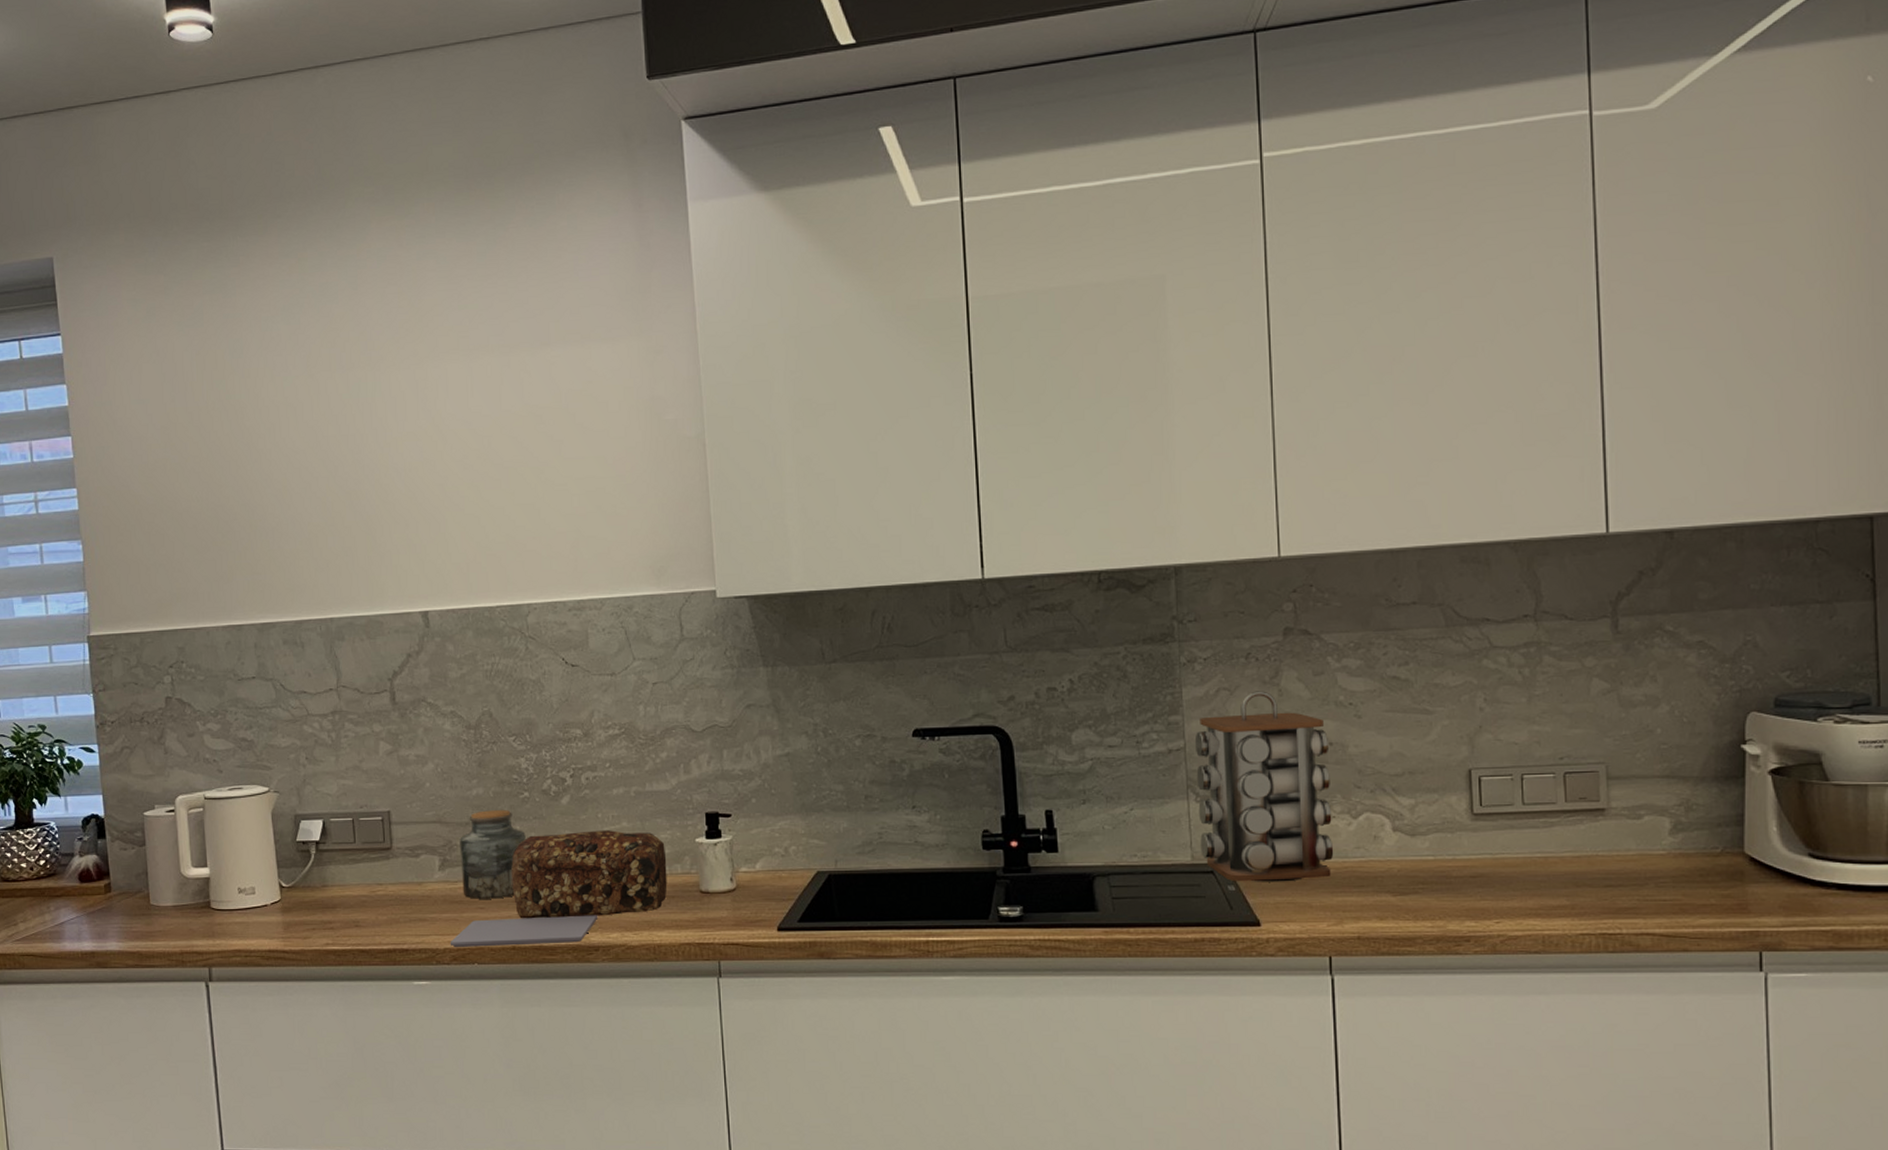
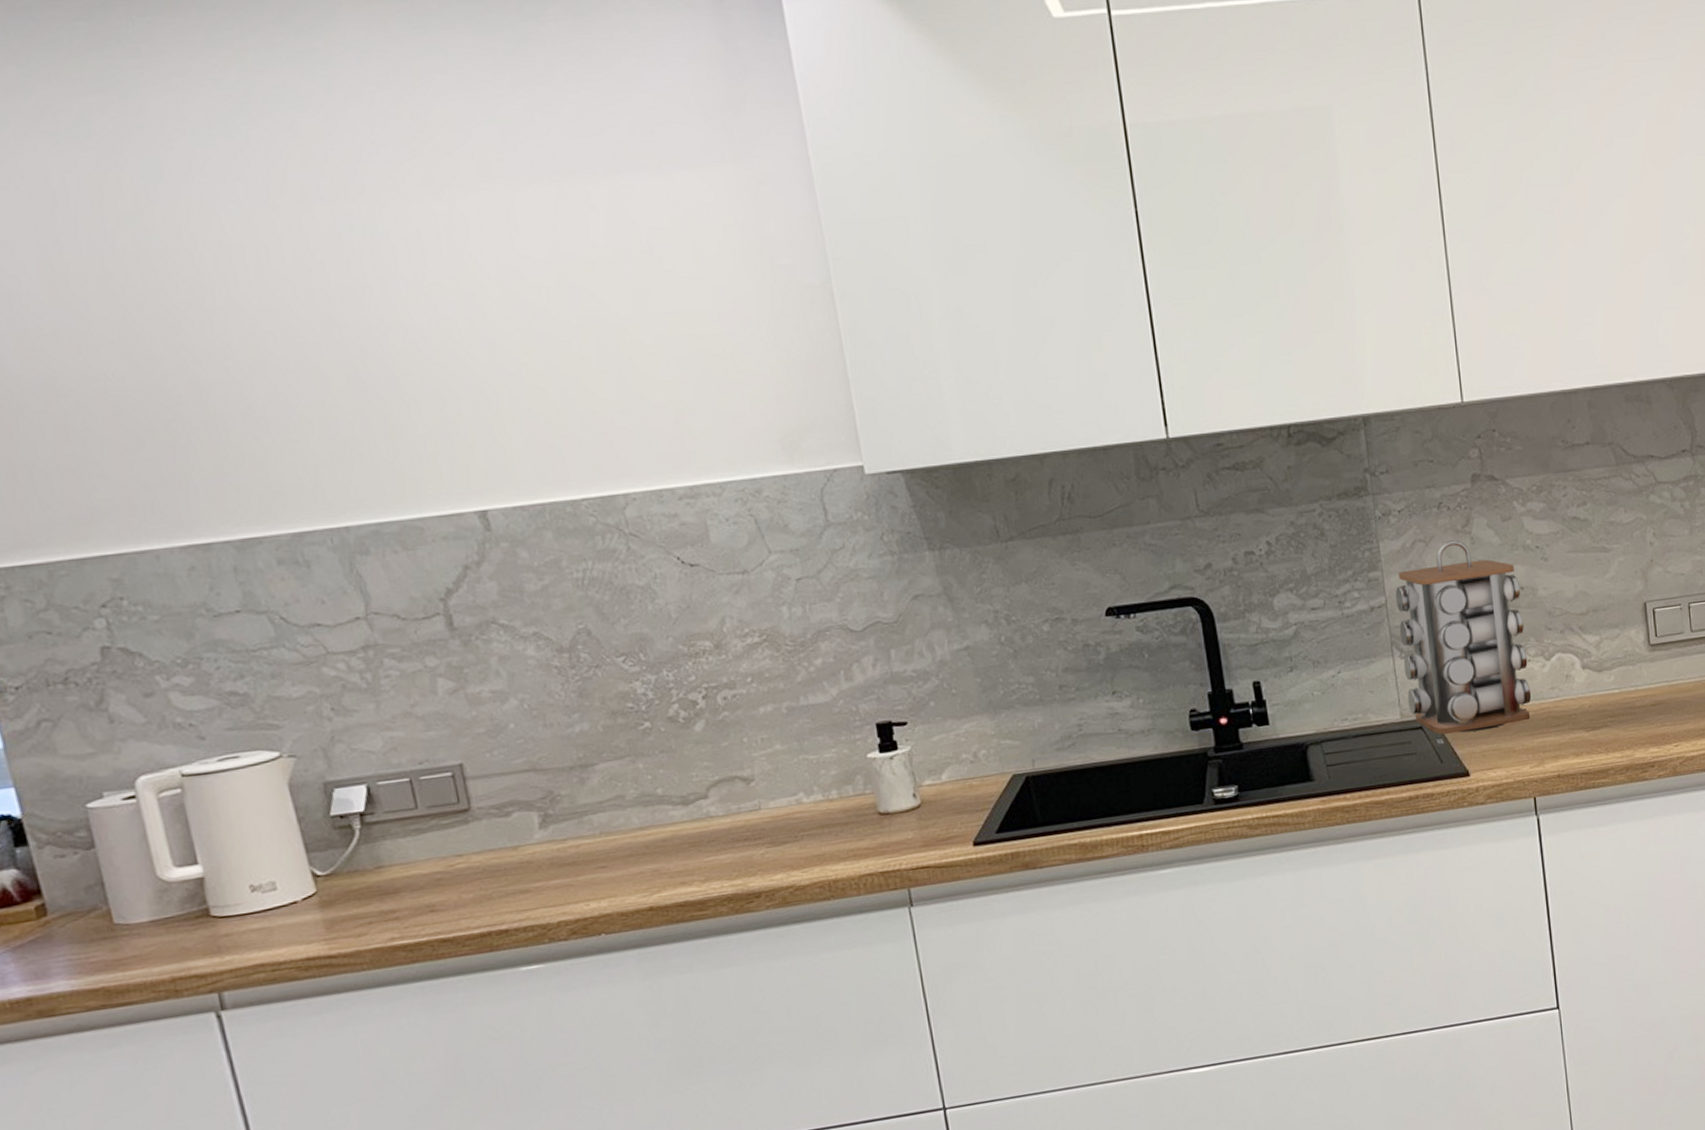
cutting board: present [450,915,598,948] -> none [564,856,756,920]
jar: present [460,810,527,899] -> none [563,746,654,858]
bread loaf: present [511,830,667,919] -> none [637,753,838,873]

